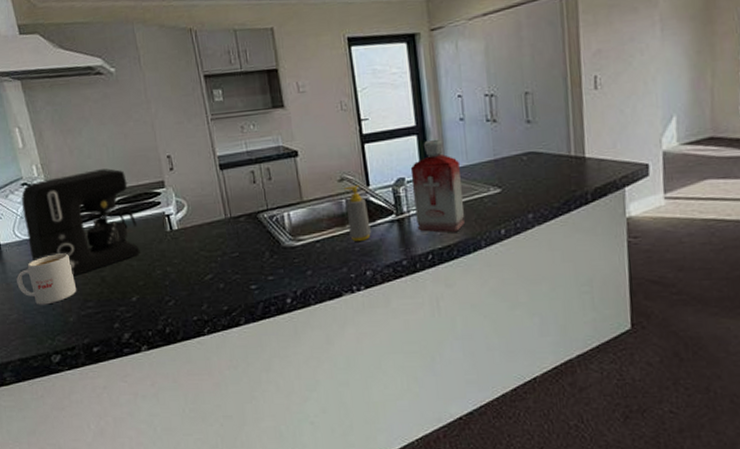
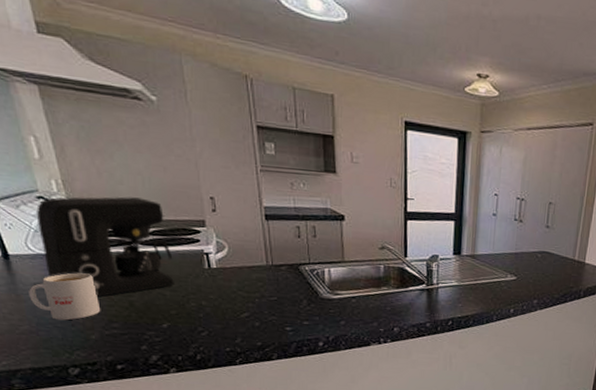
soap bottle: present [344,184,371,241] -> none [383,254,403,302]
bottle: present [410,140,465,233] -> none [443,227,486,307]

